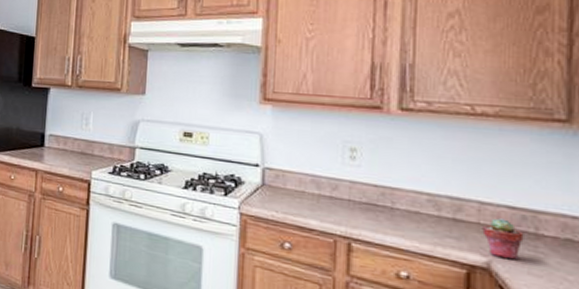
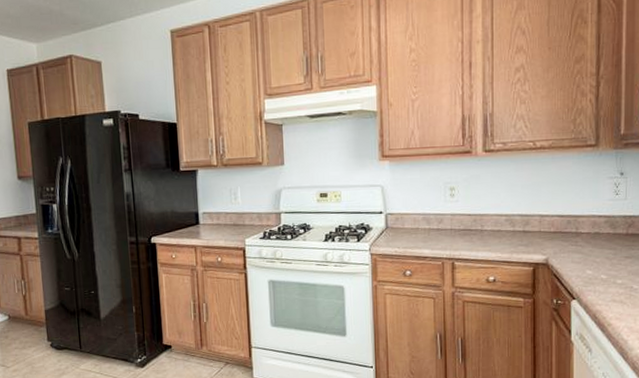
potted succulent: present [482,218,524,260] -> none [542,225,569,255]

